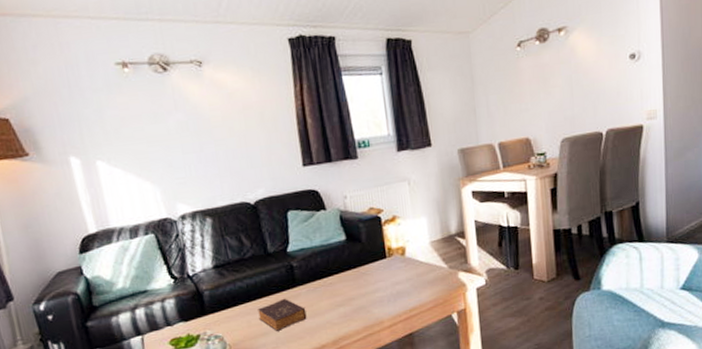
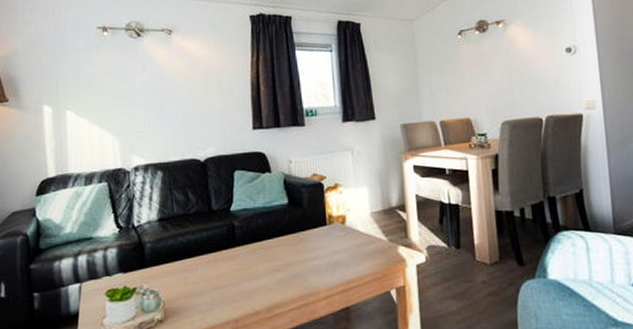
book: present [258,298,307,331] -> none [196,257,243,292]

